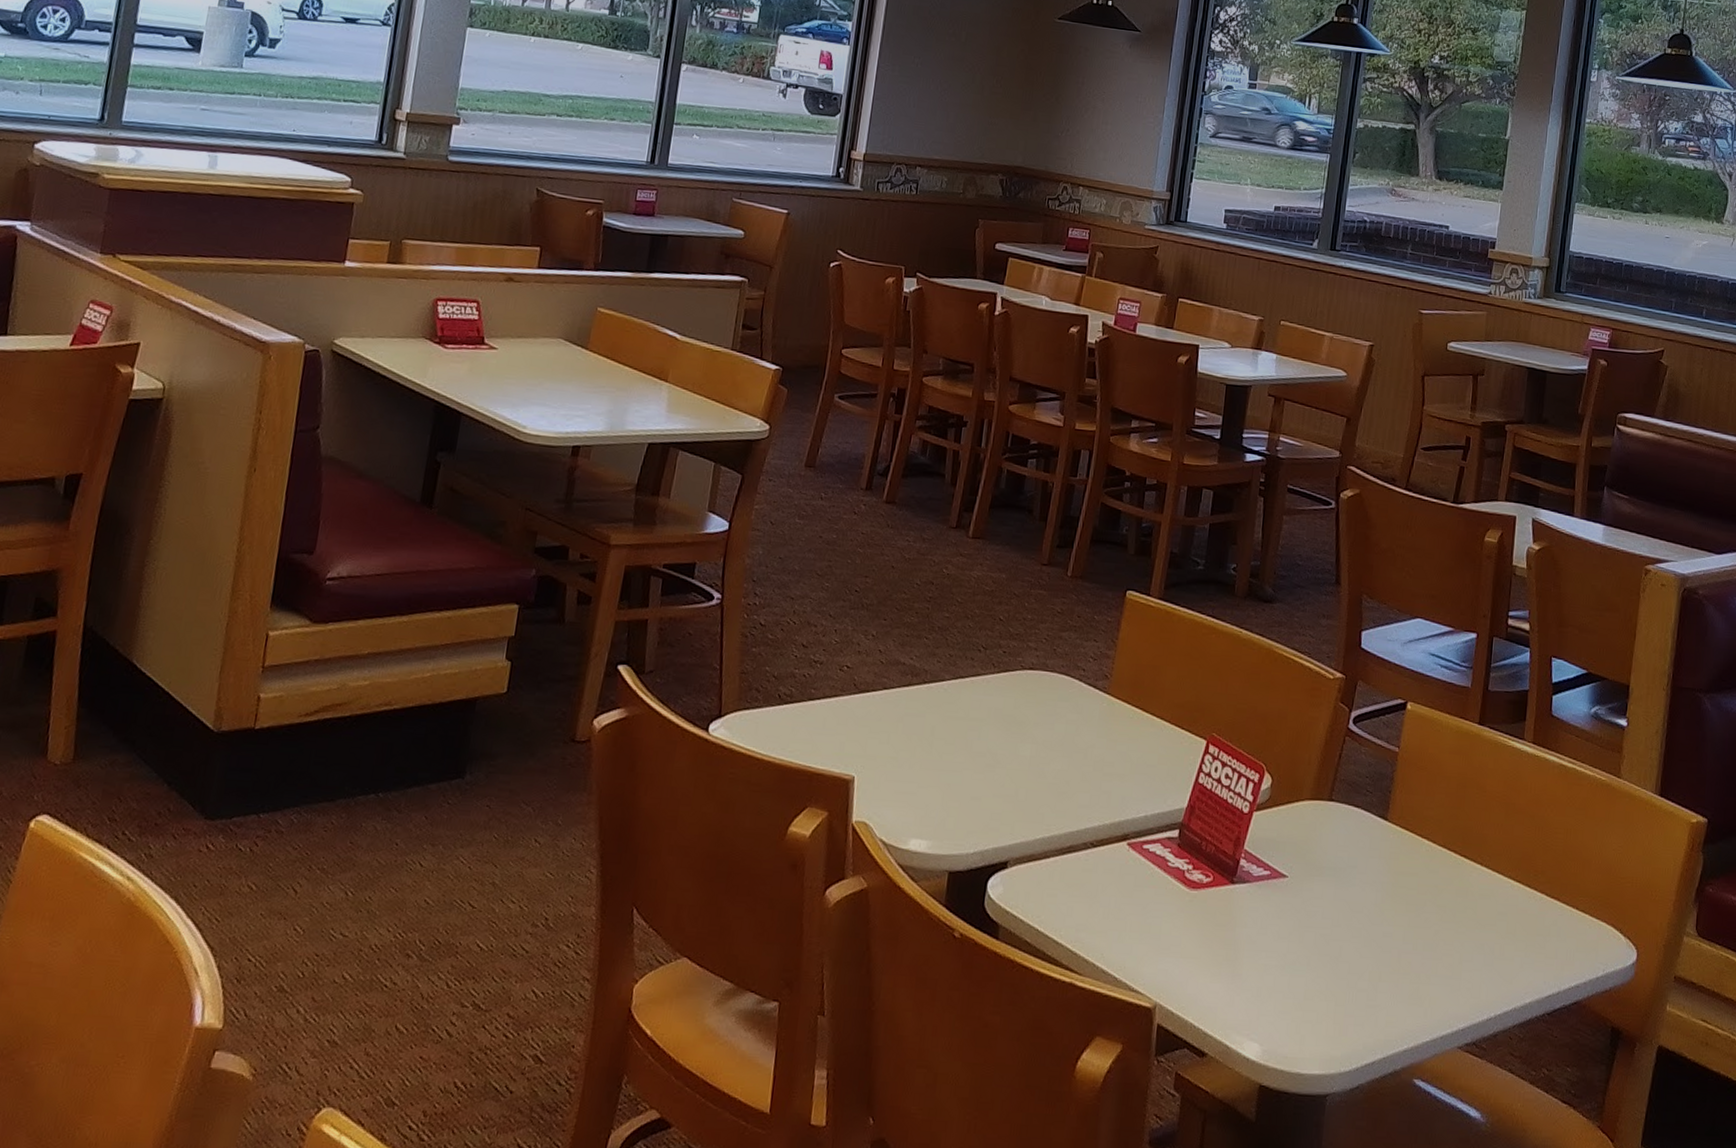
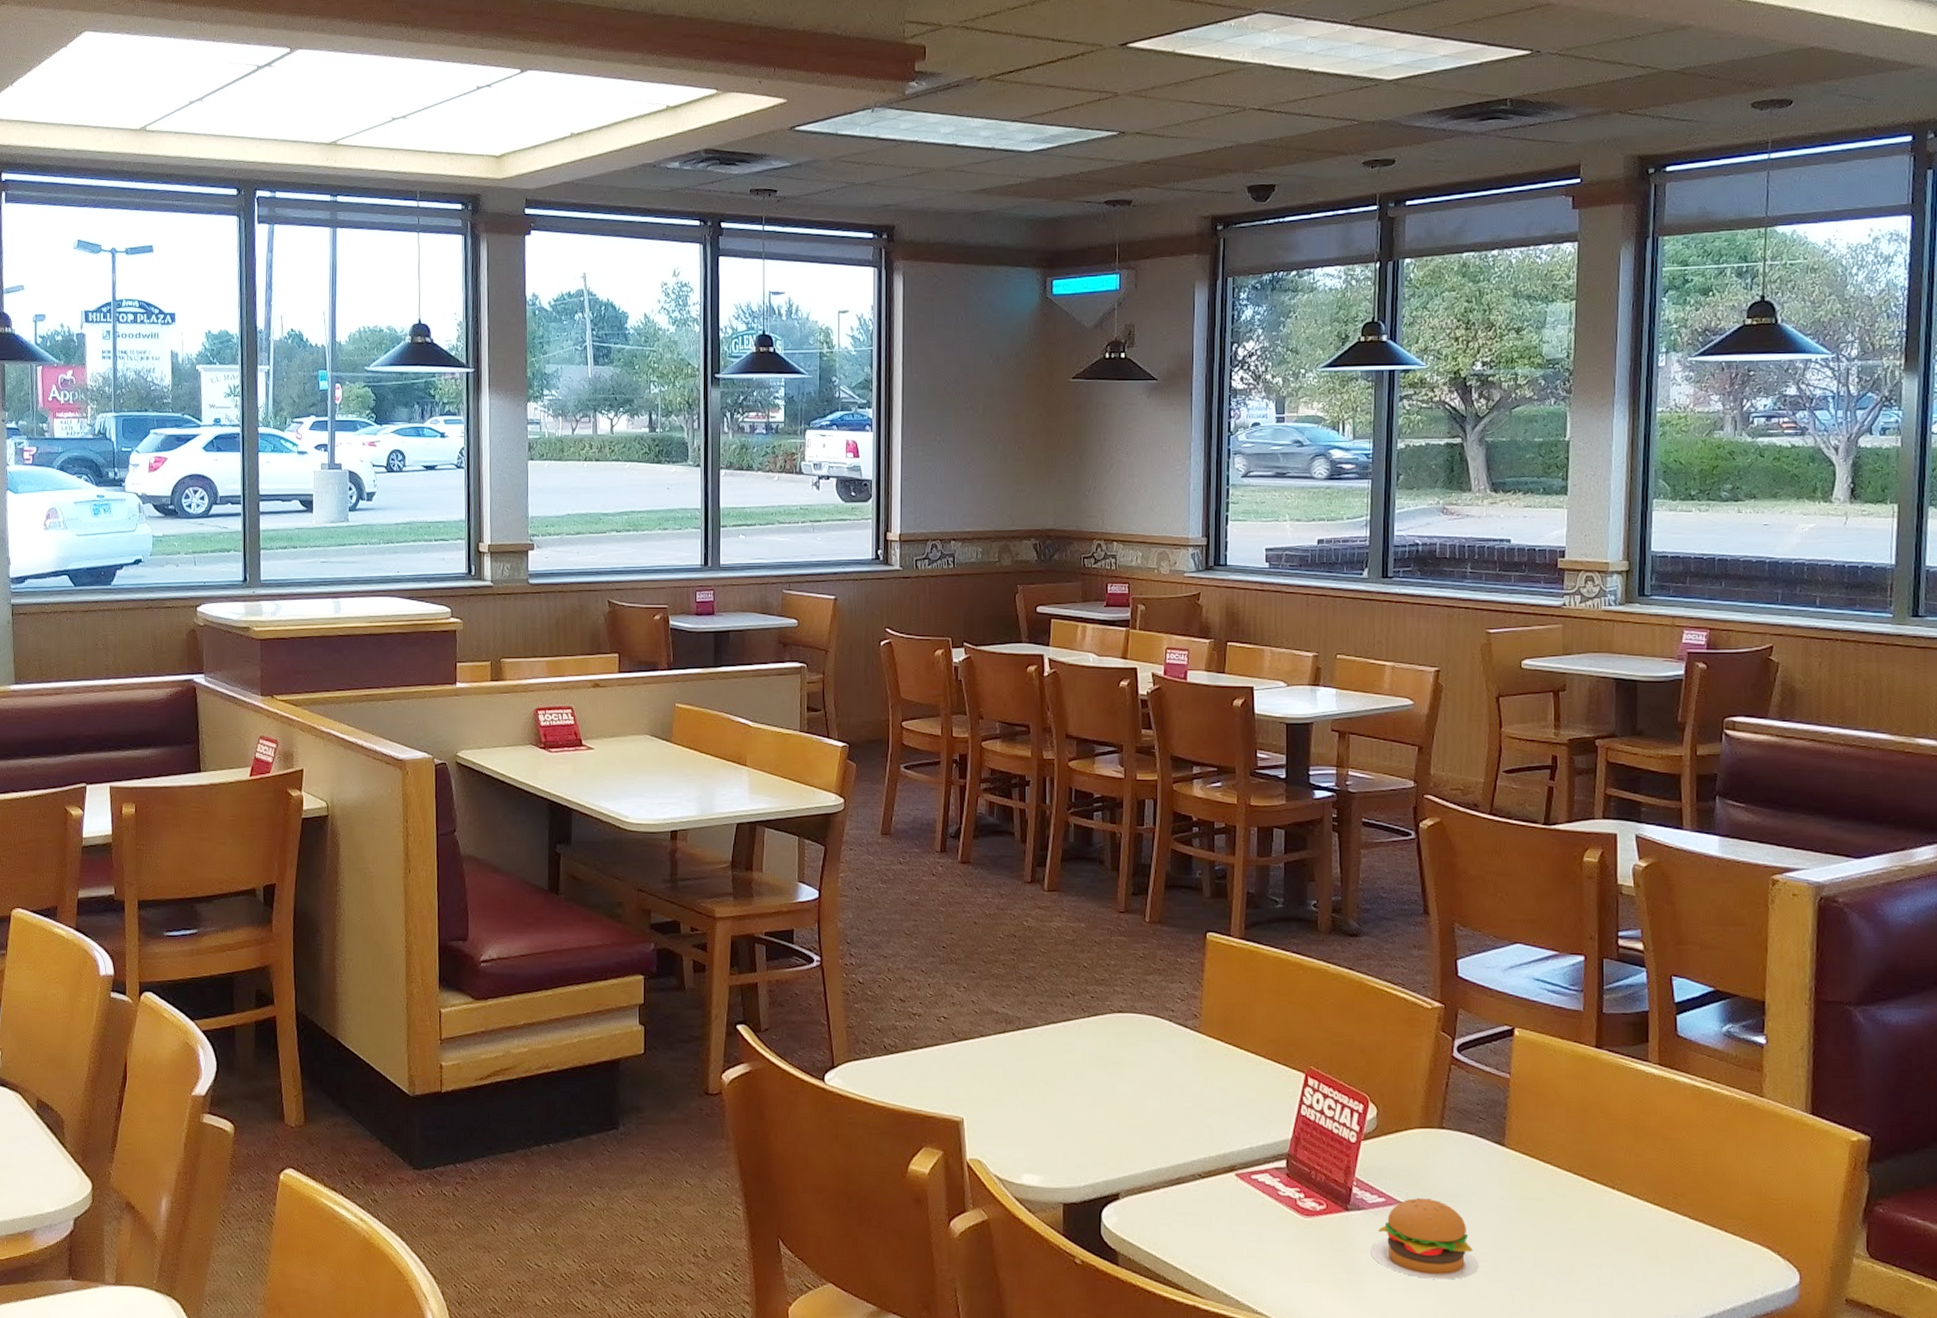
burger: none [1250,871,1352,956] -> present [1371,1198,1479,1280]

